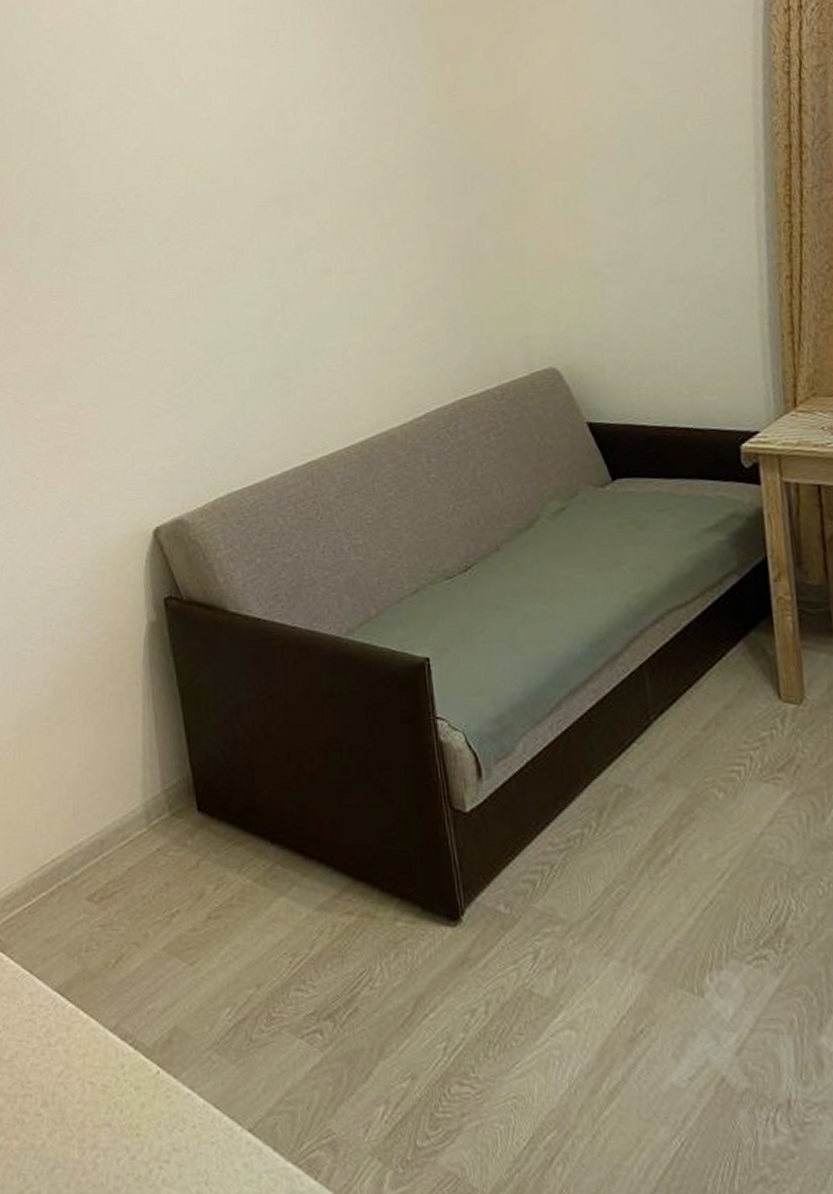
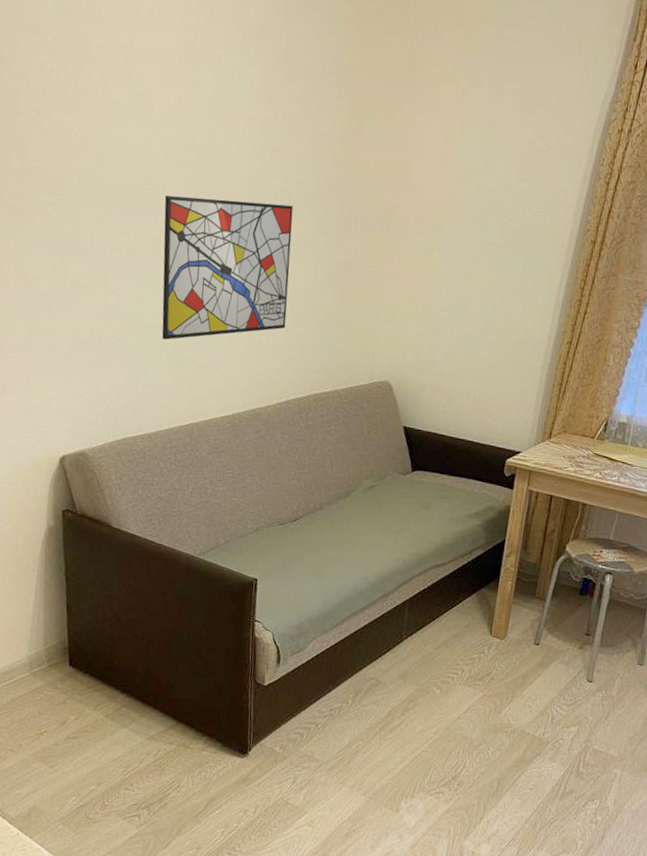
wall art: none [237,177,408,363] -> present [162,195,293,340]

